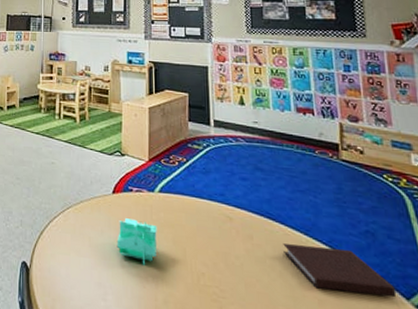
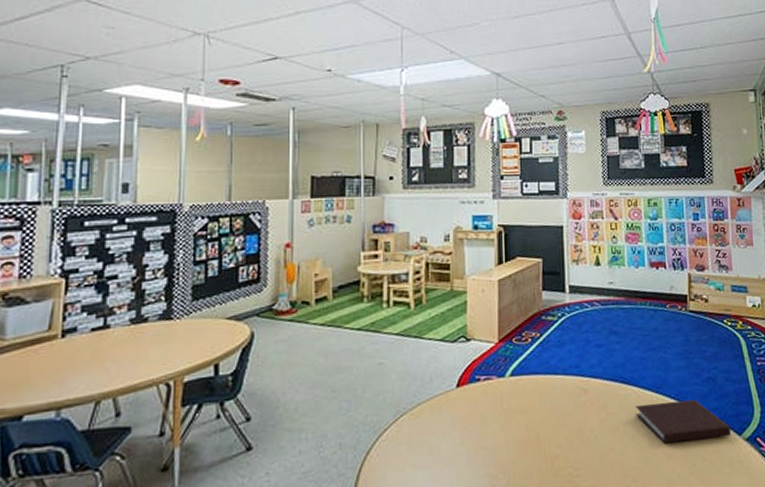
puzzle: present [116,218,159,267] -> none [462,412,511,464]

